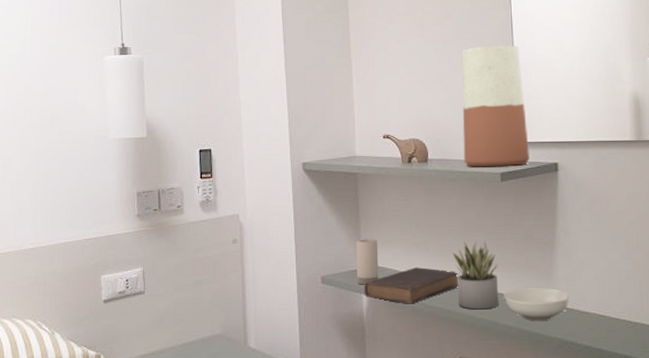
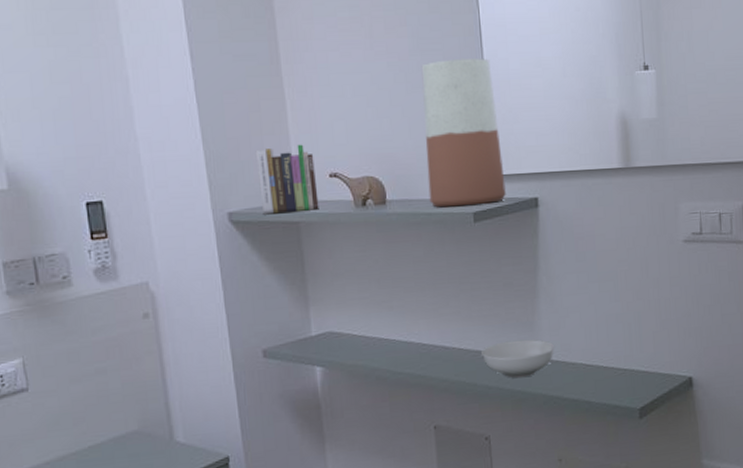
books: none [327,111,373,166] -> present [255,144,319,215]
candle: present [356,239,379,285] -> none [303,300,334,356]
book: present [363,267,460,304] -> none [316,329,430,373]
succulent plant: present [452,241,499,310] -> none [420,293,477,372]

